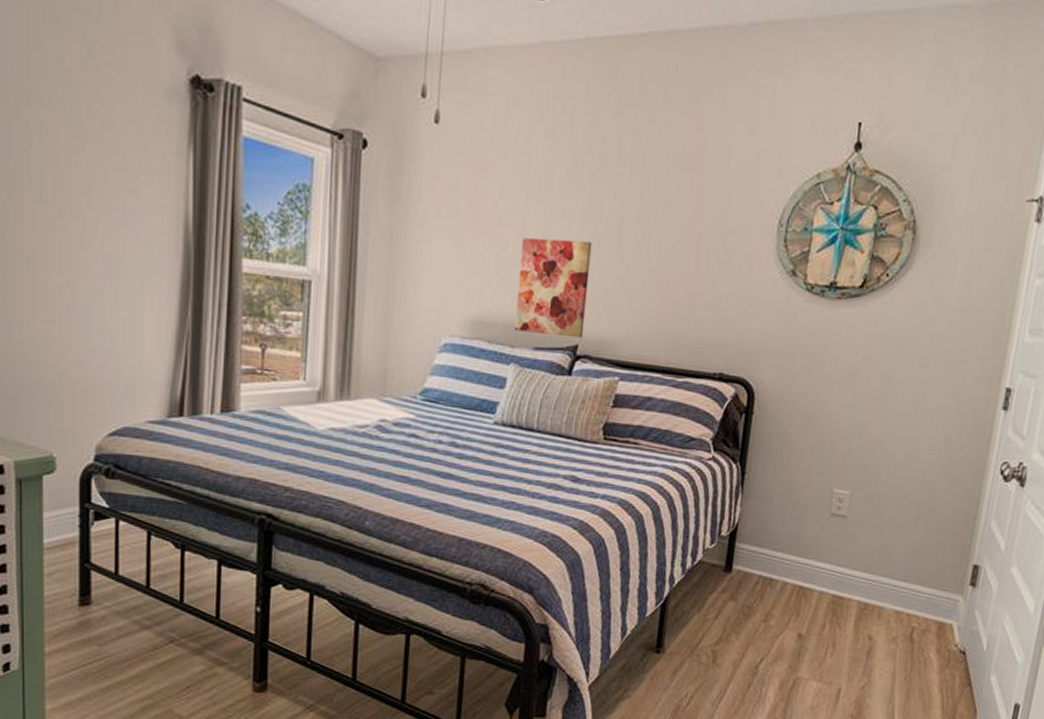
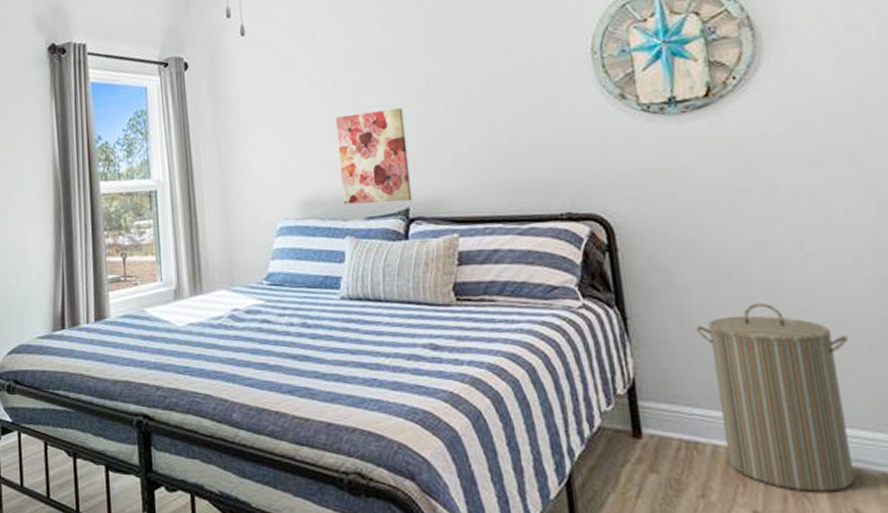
laundry hamper: none [791,472,905,623] -> present [695,302,855,492]

